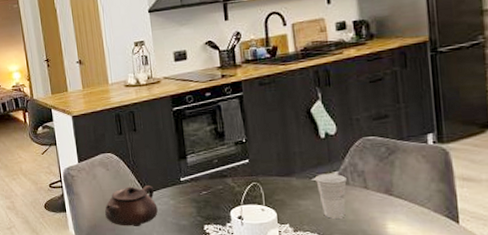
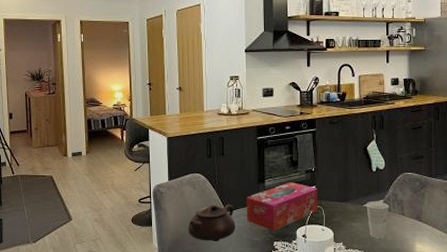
tissue box: none [167,157,255,213] -> present [246,182,318,231]

